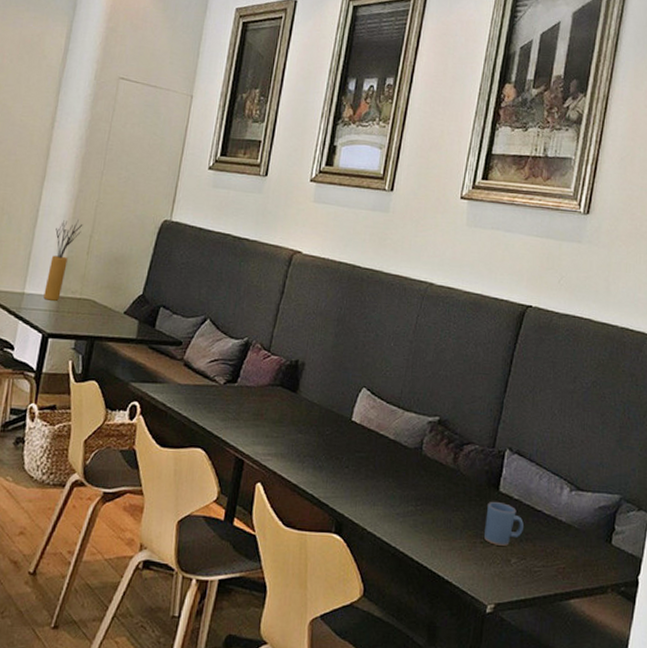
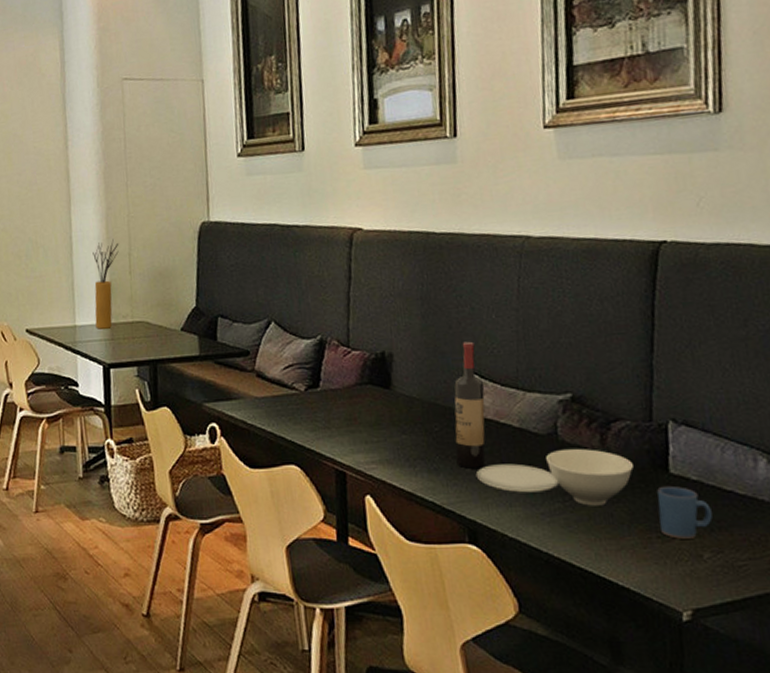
wine bottle: none [338,362,374,470] -> present [454,341,486,469]
plate: none [351,468,416,496] -> present [475,463,560,493]
bowl: none [409,462,474,512] -> present [546,448,633,506]

